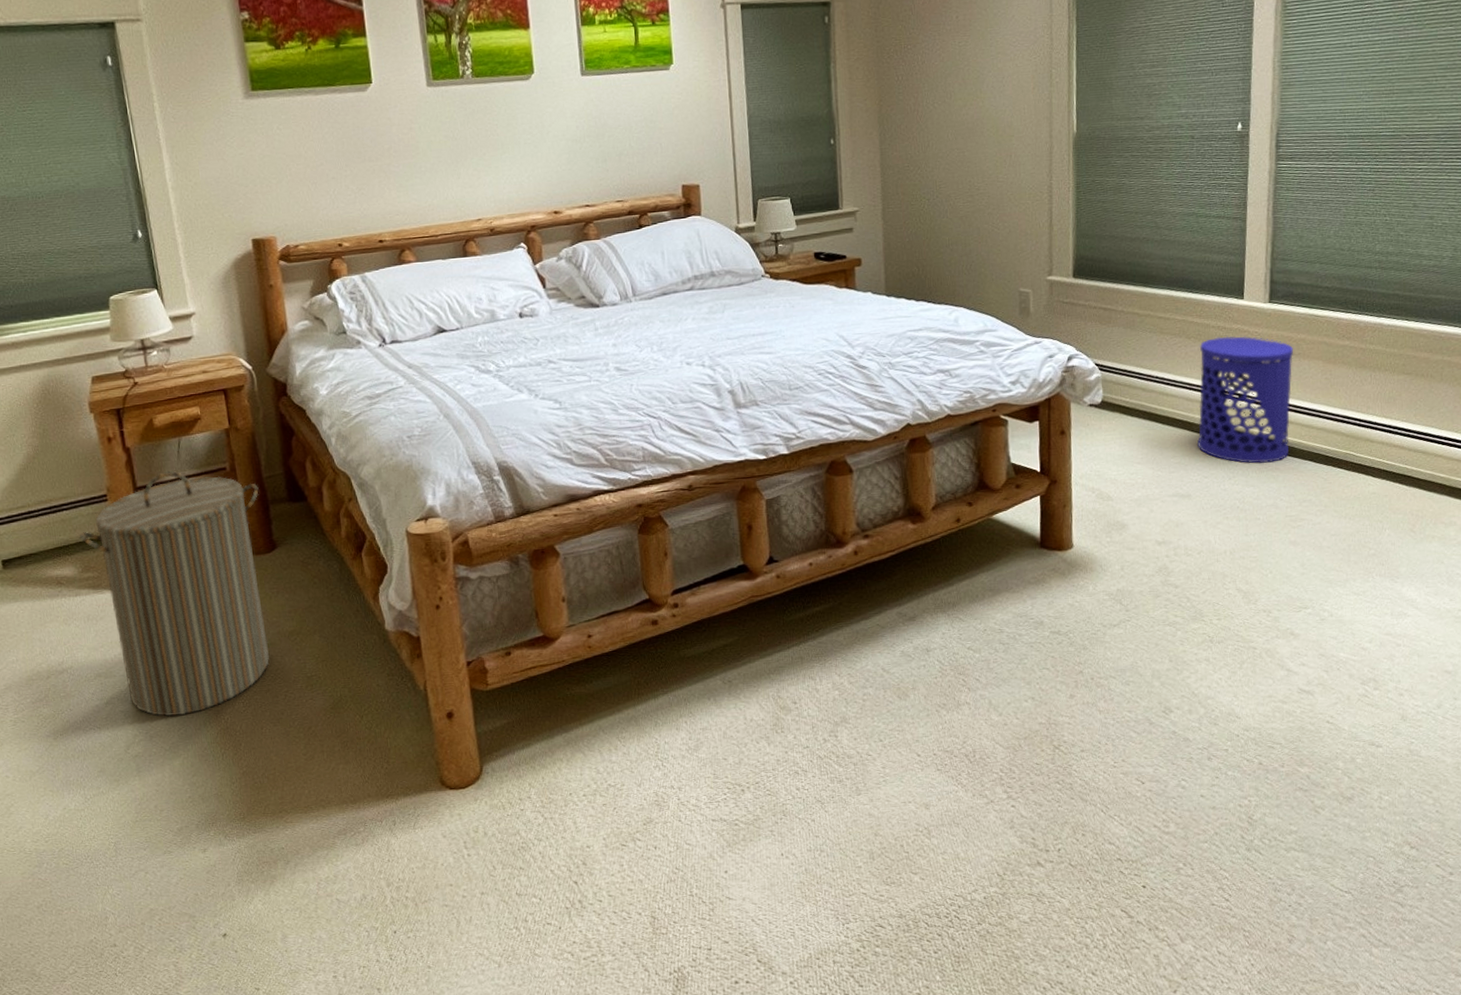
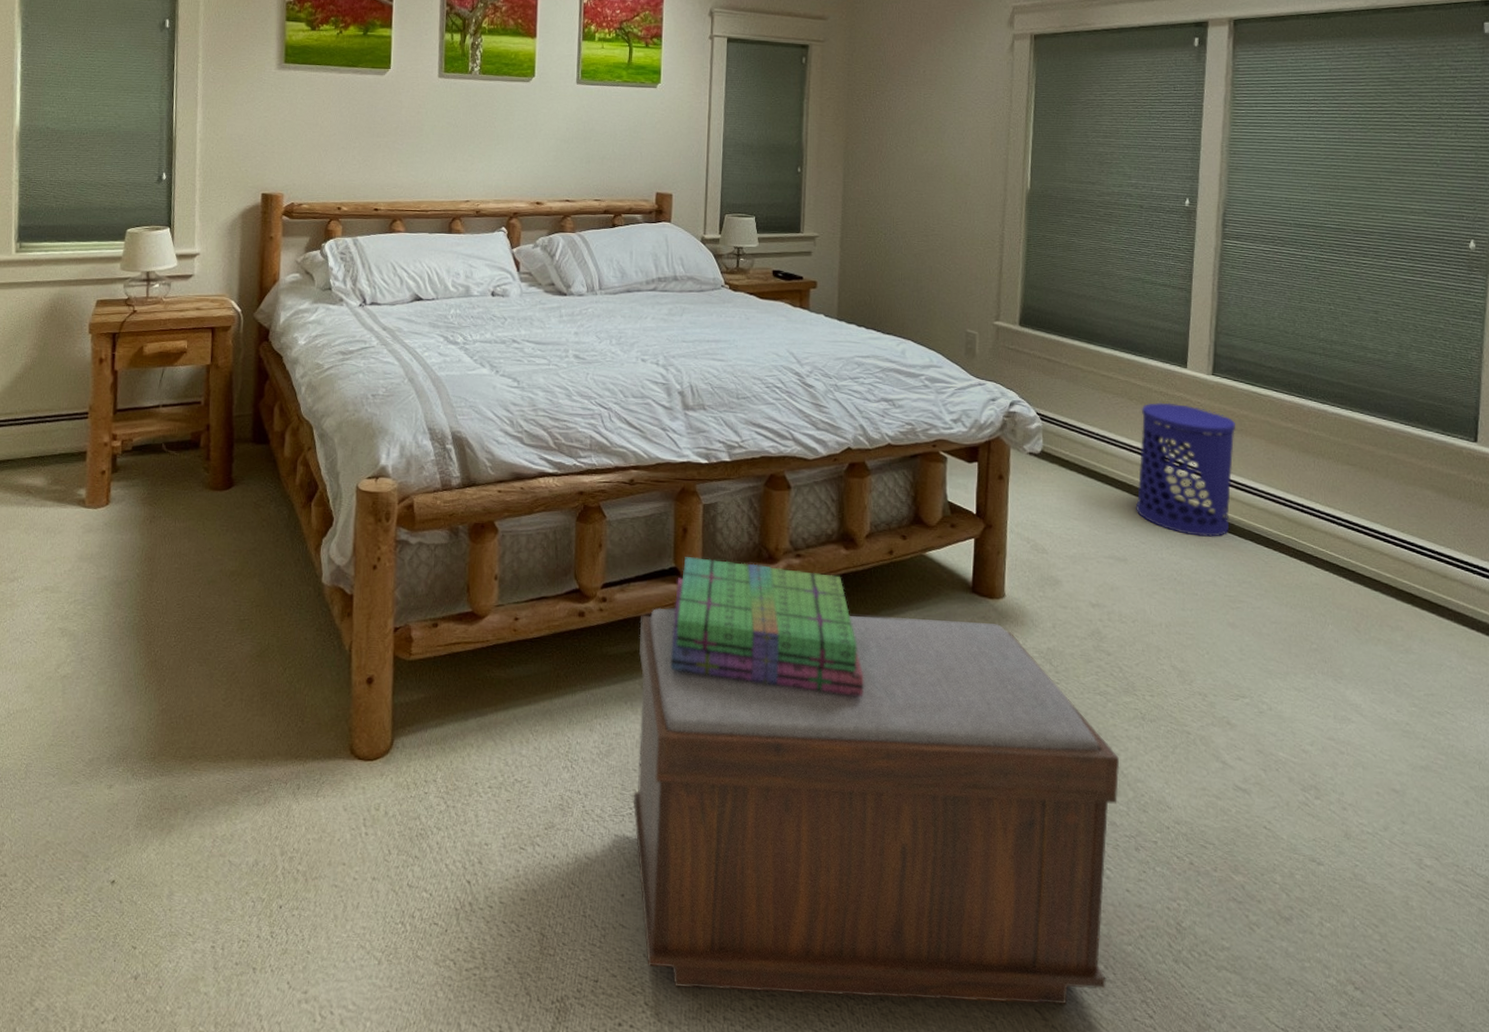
laundry hamper: present [78,471,270,717] -> none [55,398,227,642]
bench: none [714,574,1191,943] -> present [633,607,1120,1004]
stack of books: none [746,550,941,663] -> present [670,557,864,697]

